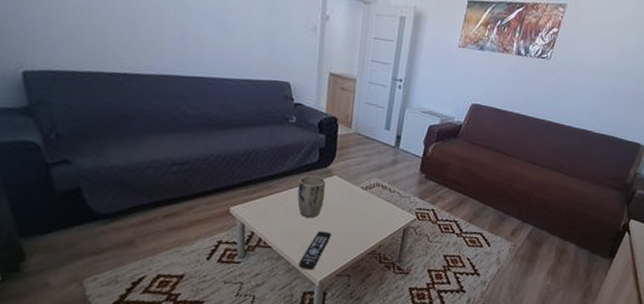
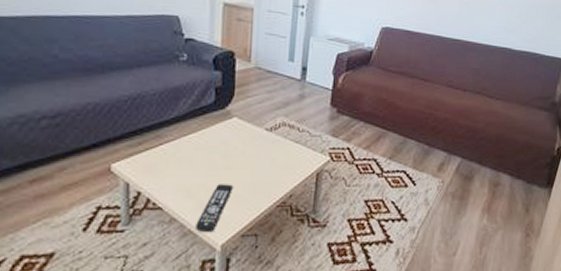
plant pot: present [297,175,326,219] -> none [191,118,225,170]

